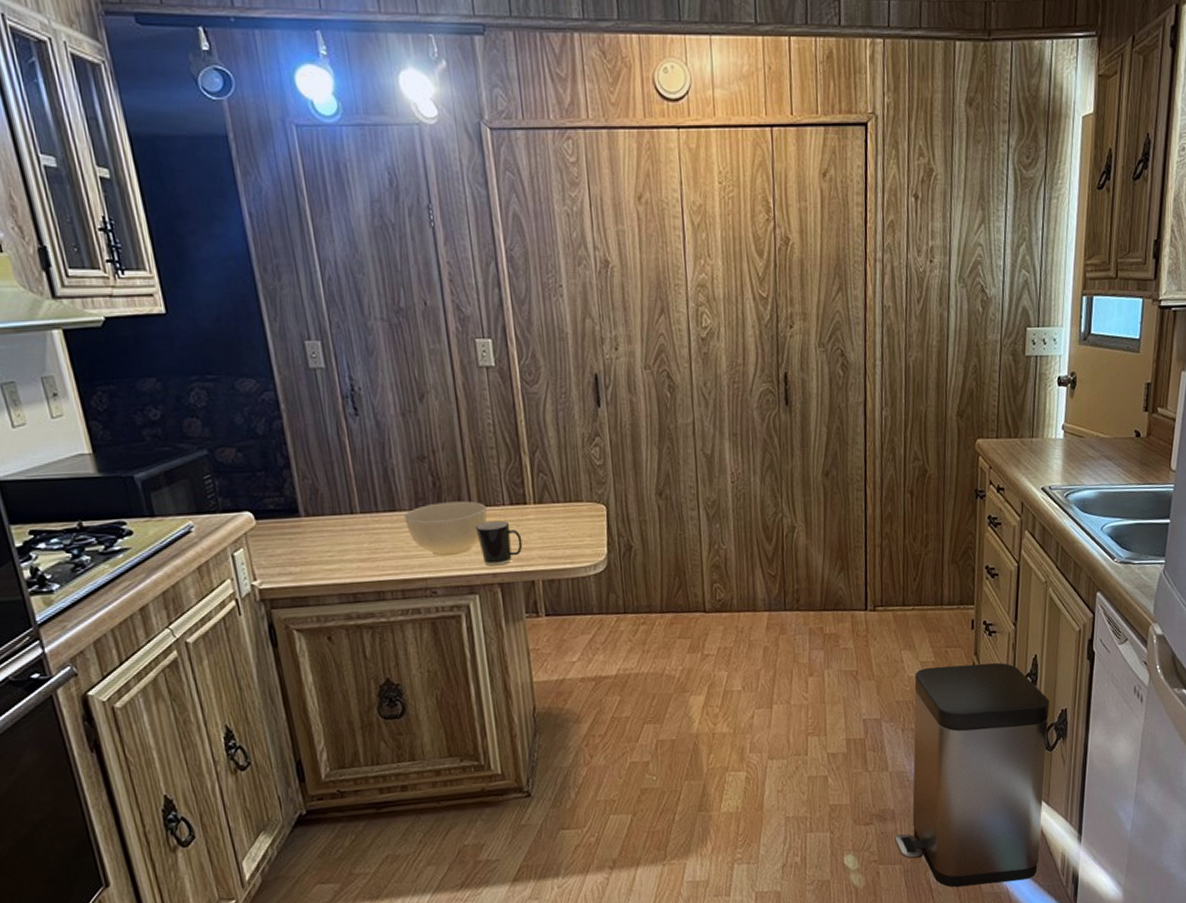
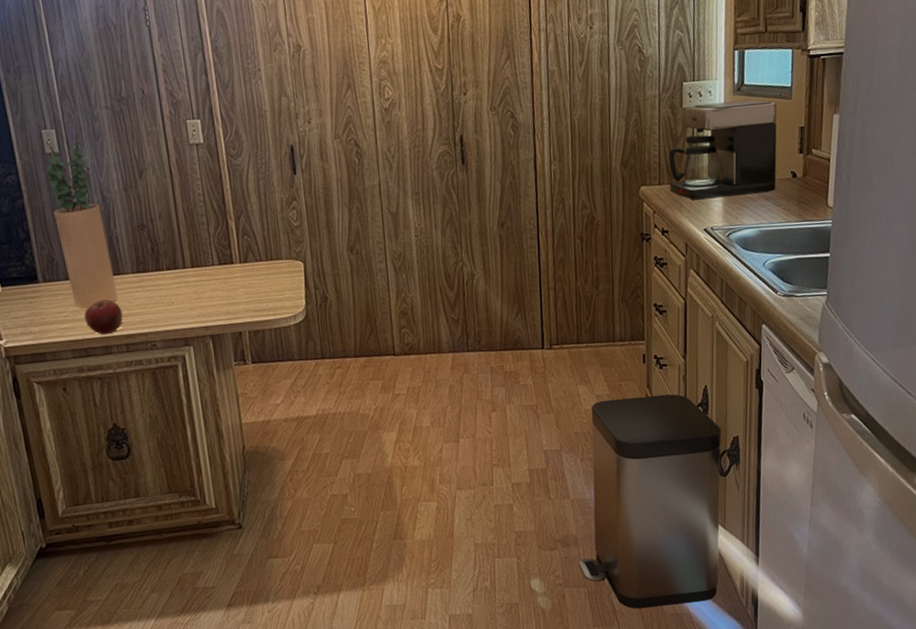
vase: none [310,347,394,549] -> present [46,134,119,309]
fruit: none [353,538,399,578] -> present [84,299,123,335]
bowl: present [403,501,487,556] -> none [127,263,199,313]
mug: present [475,520,523,566] -> none [189,279,231,320]
coffee maker: none [1008,350,1123,456] -> present [668,99,777,200]

